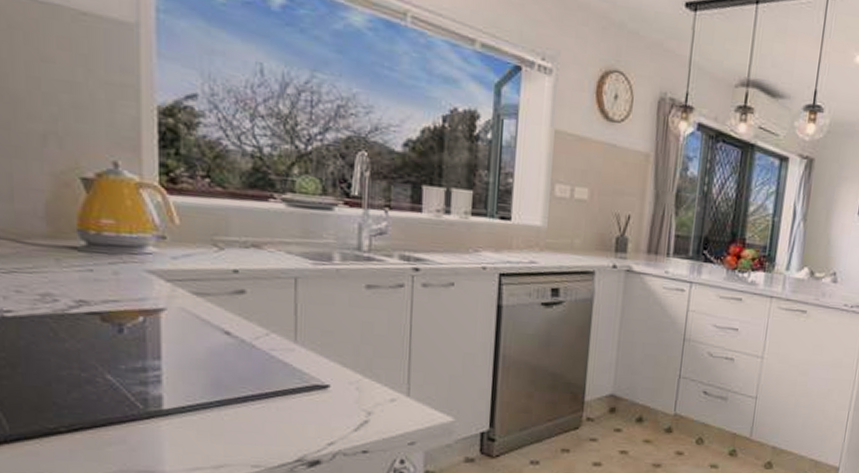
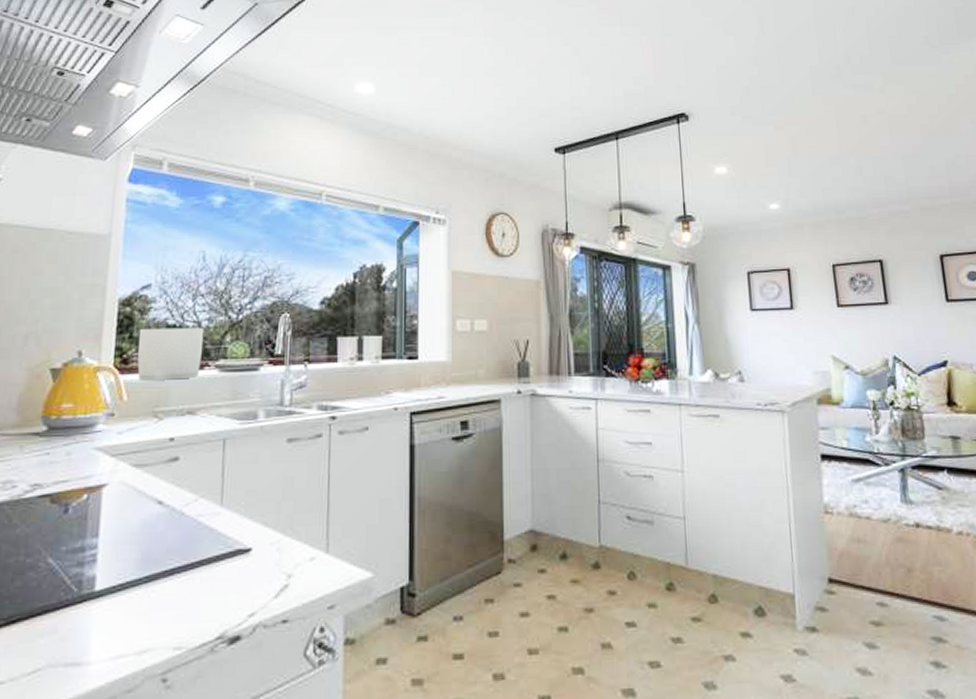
planter: none [187,143,267,210] -> present [137,323,205,382]

